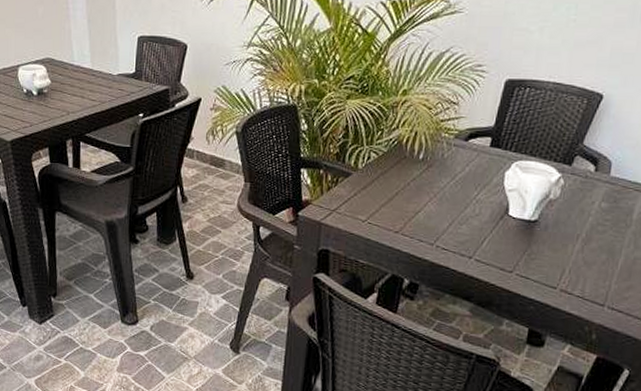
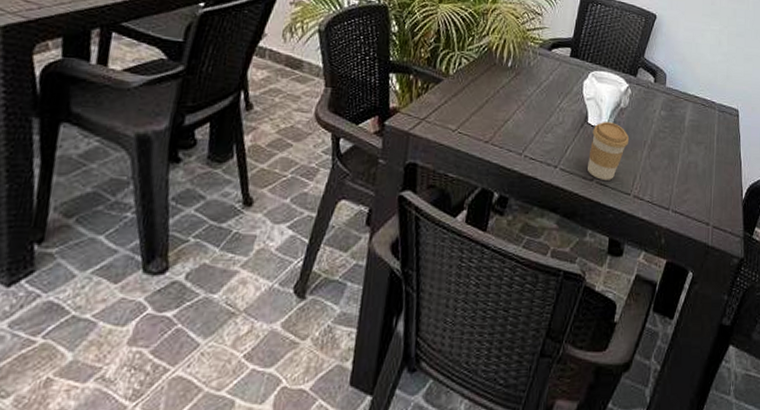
coffee cup: none [506,213,558,273] -> present [588,121,629,180]

